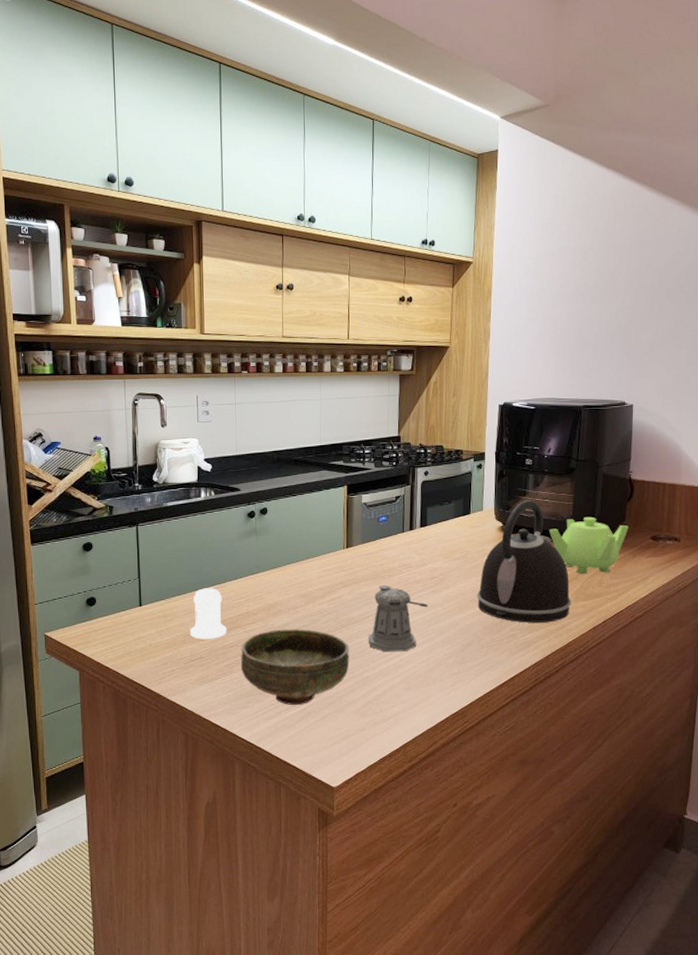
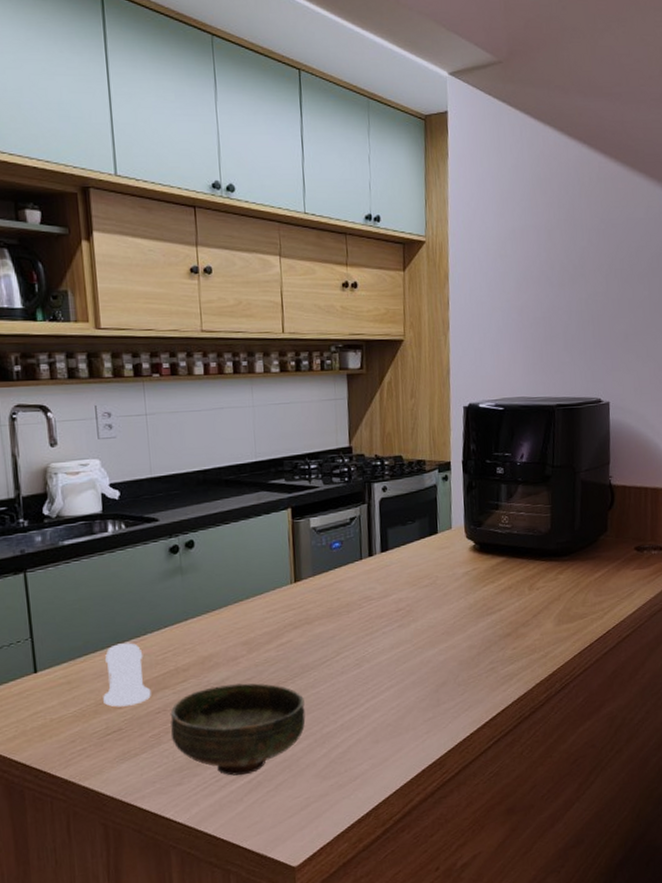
pepper shaker: present [368,584,428,652] -> none [326,622,395,702]
kettle: present [477,500,572,623] -> none [450,514,555,654]
teapot: present [549,516,628,575] -> none [526,529,611,594]

